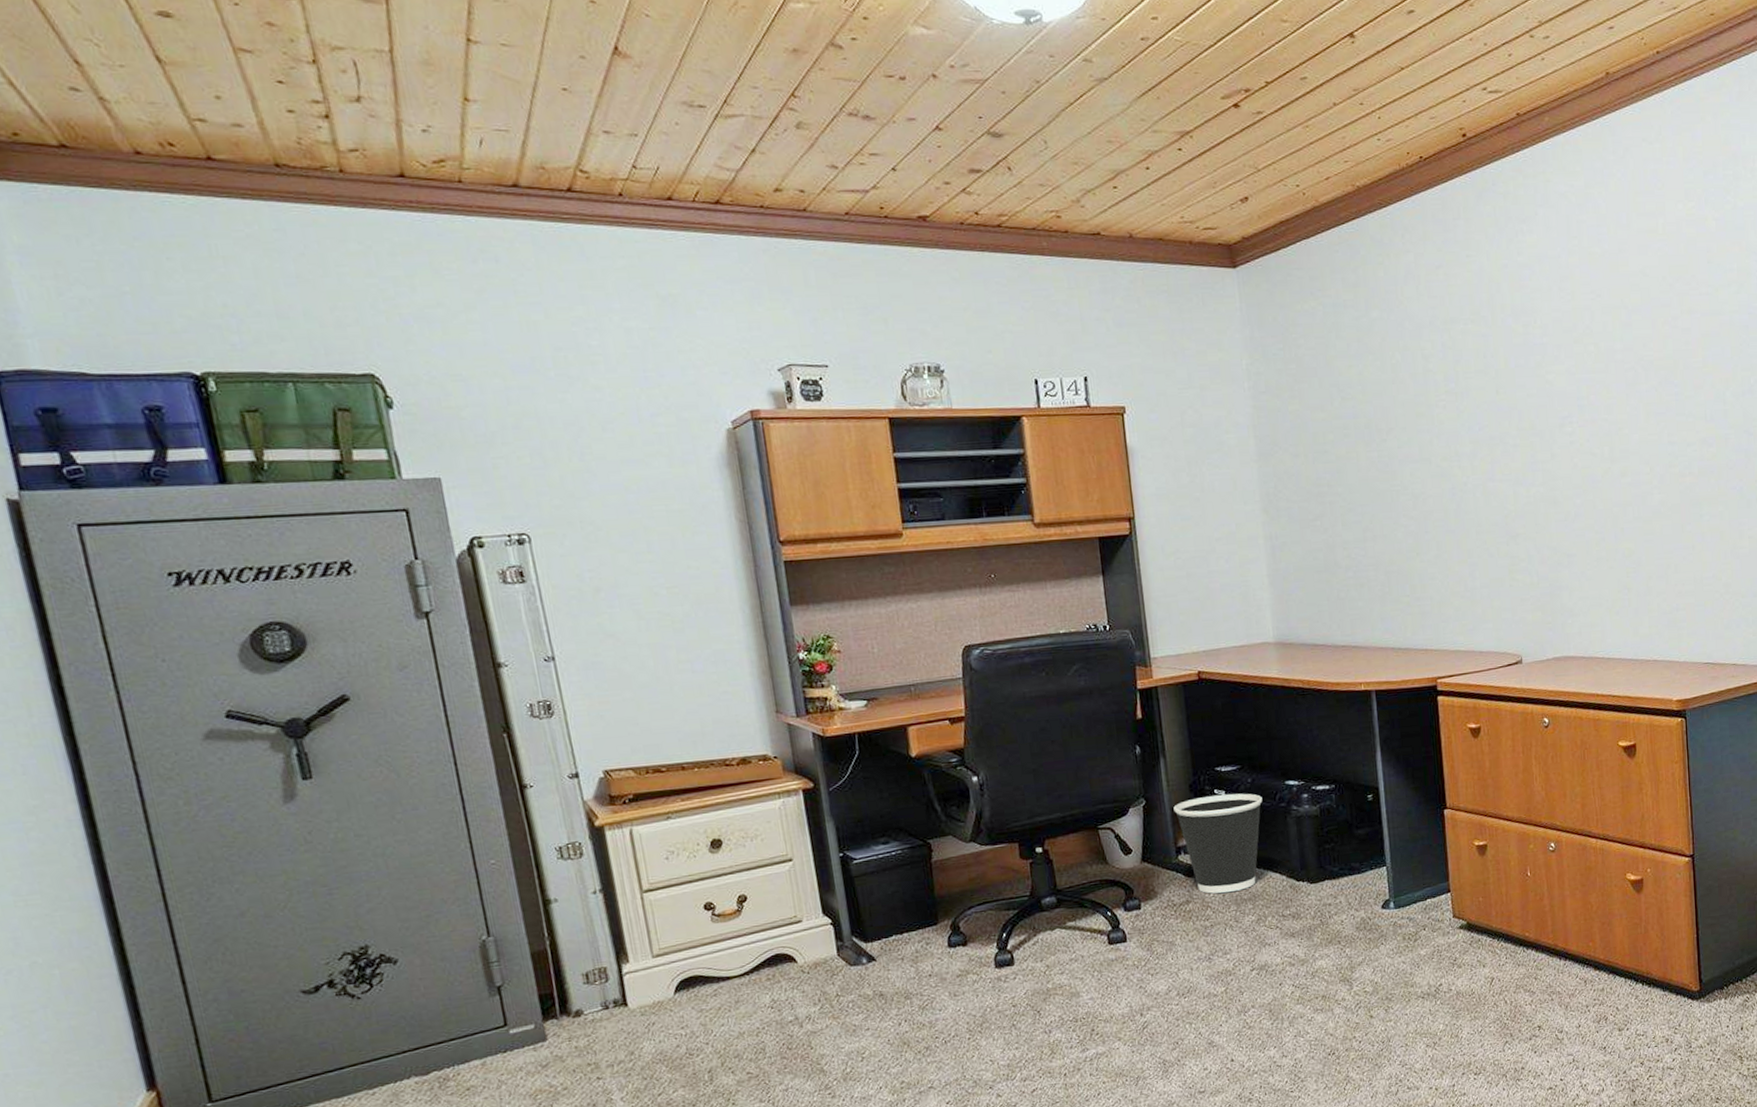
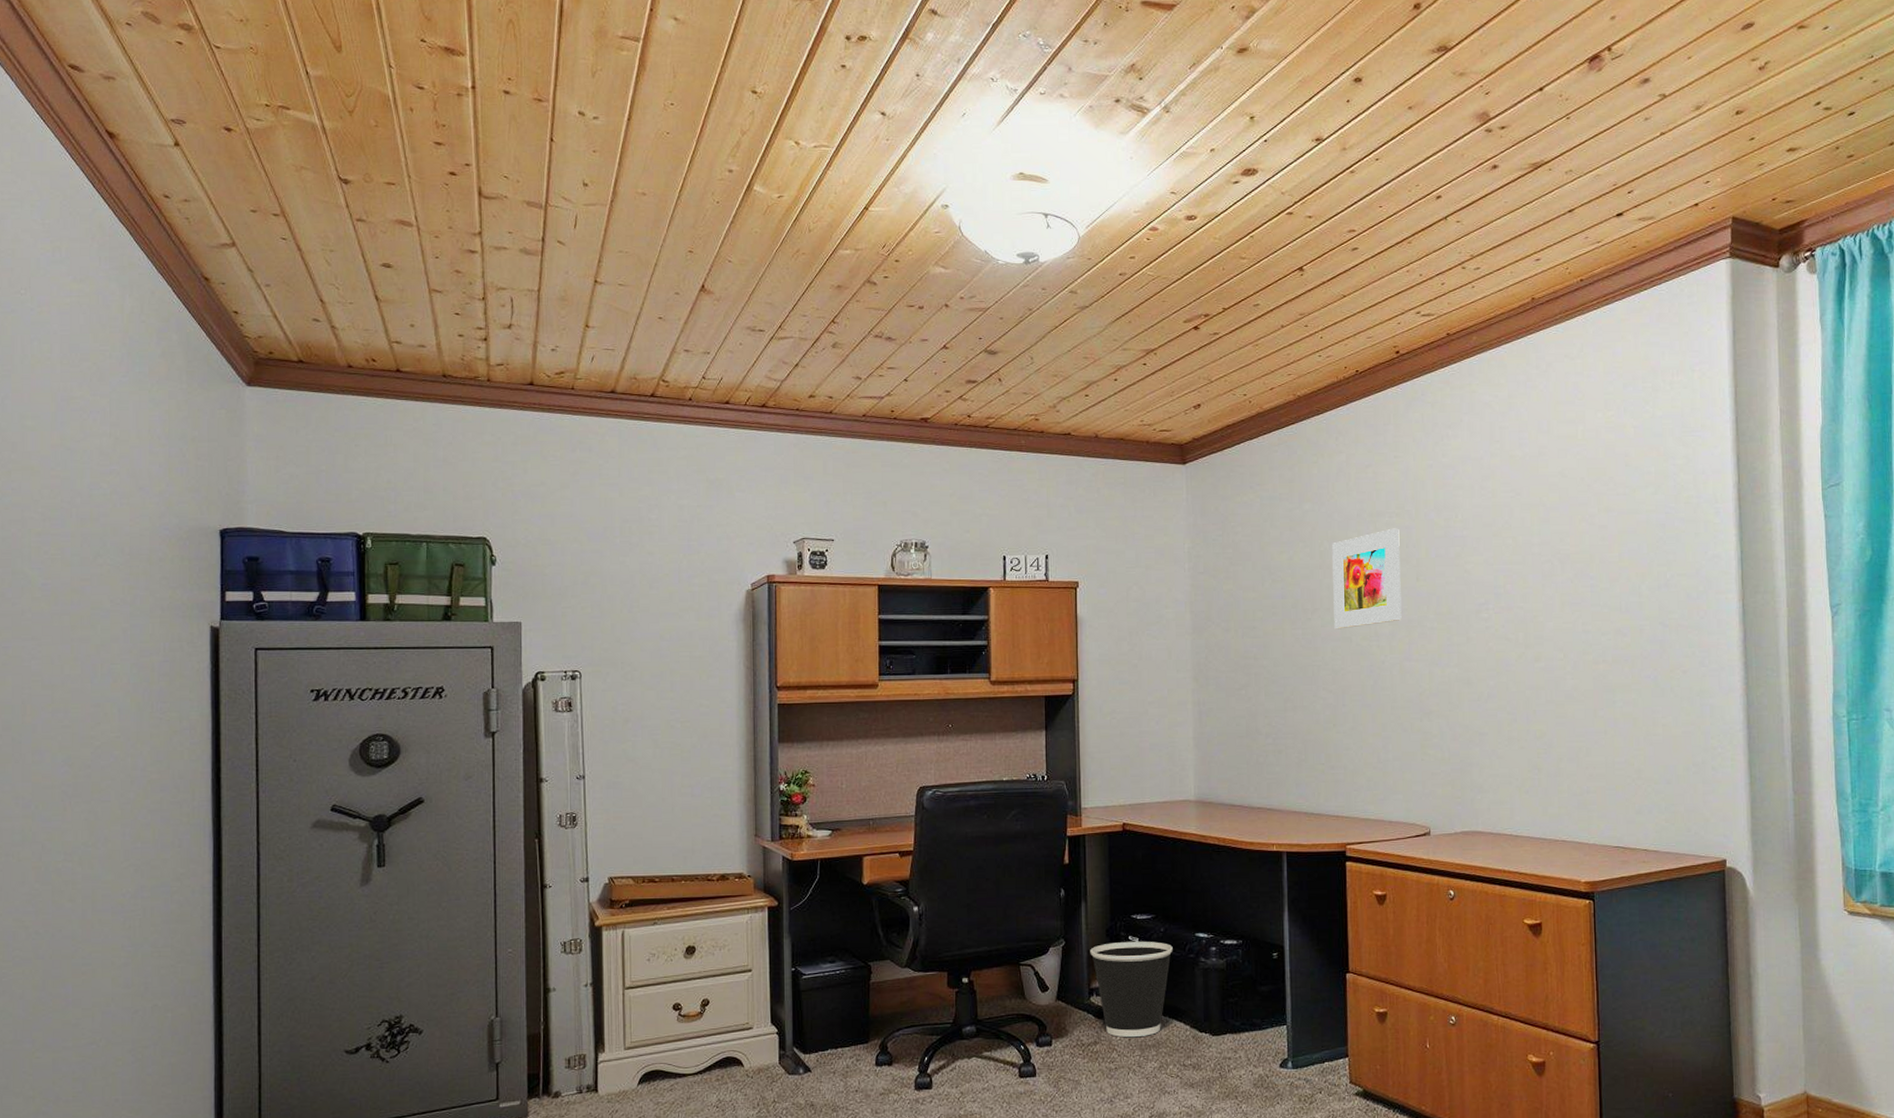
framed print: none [1404,336,1483,450] -> present [1332,528,1402,629]

